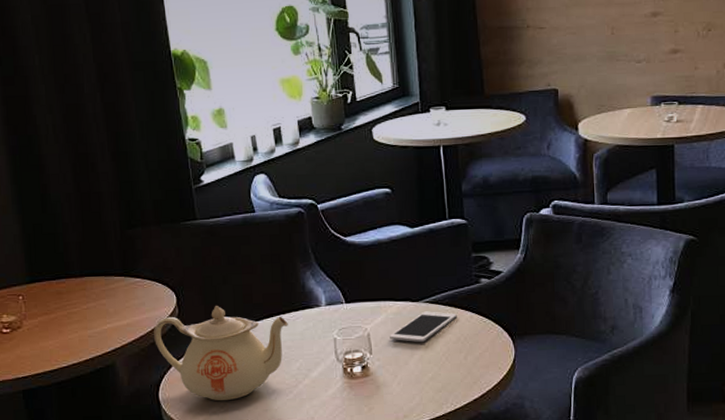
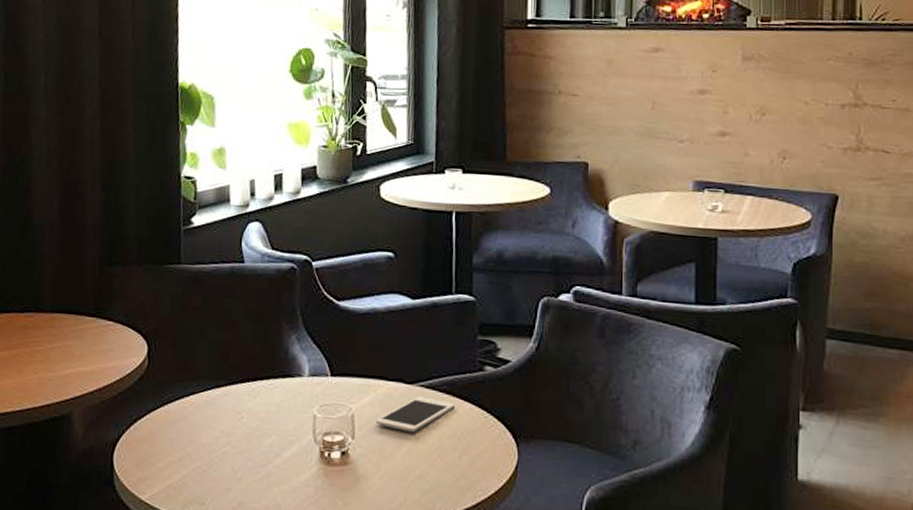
teapot: present [154,306,288,401] -> none [117,362,265,473]

